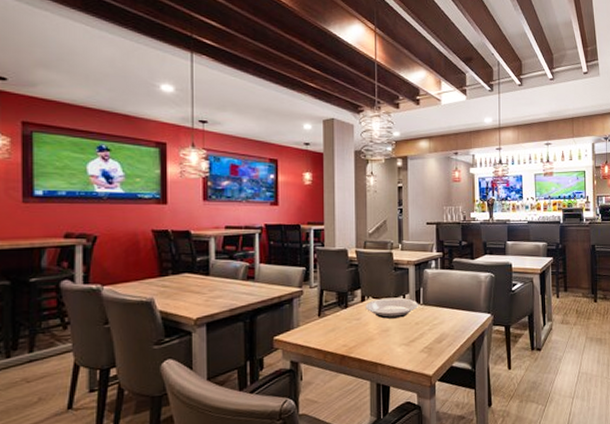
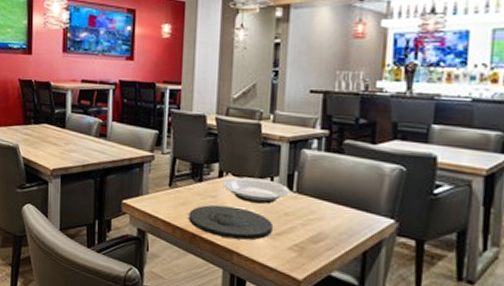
plate: none [338,324,407,353] -> present [188,204,273,240]

